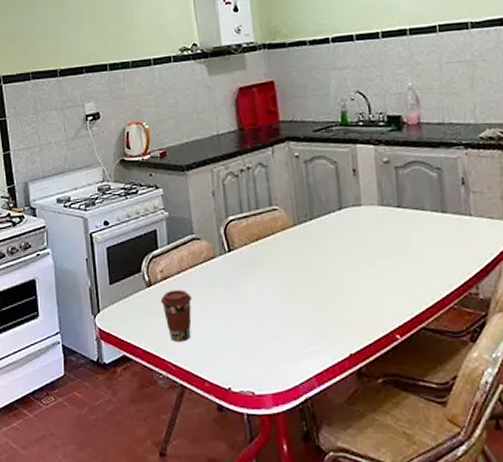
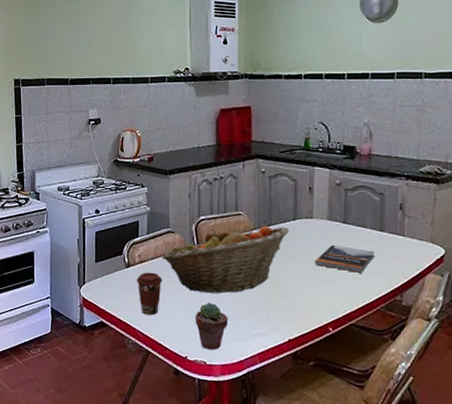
fruit basket: none [188,219,336,309] -> present [162,226,290,294]
potted succulent: none [235,319,276,376] -> present [195,302,229,350]
book: none [370,235,439,265] -> present [315,245,374,273]

